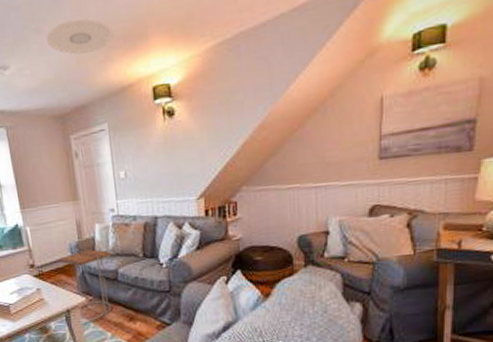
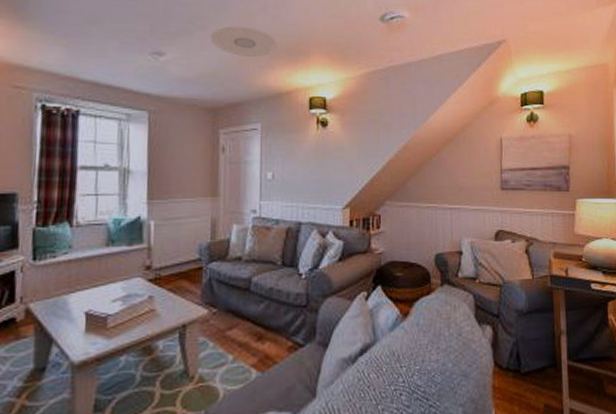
side table: present [58,249,112,323] -> none [183,253,247,342]

